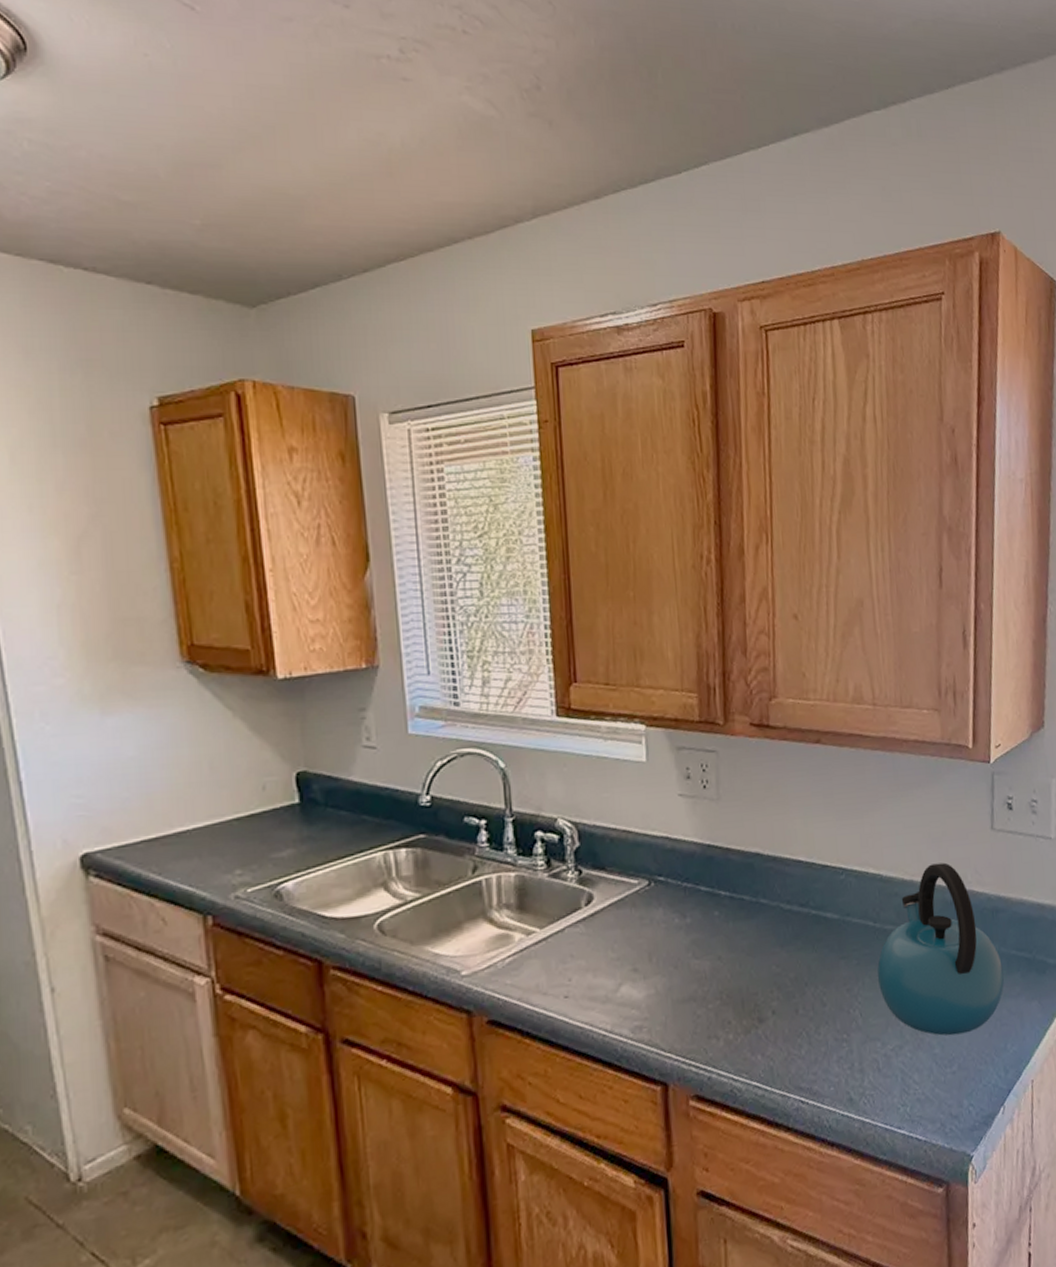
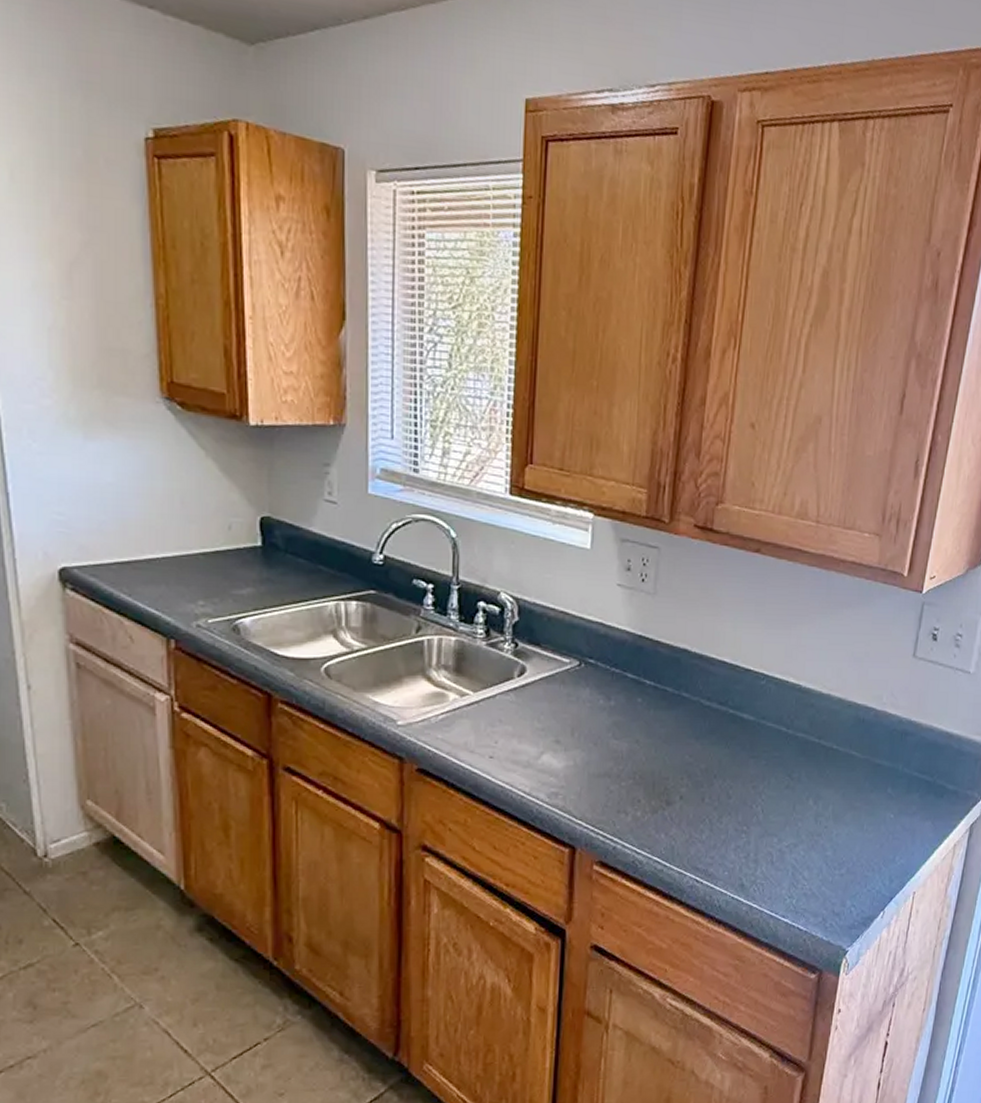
kettle: present [877,862,1004,1036] -> none [783,681,903,842]

